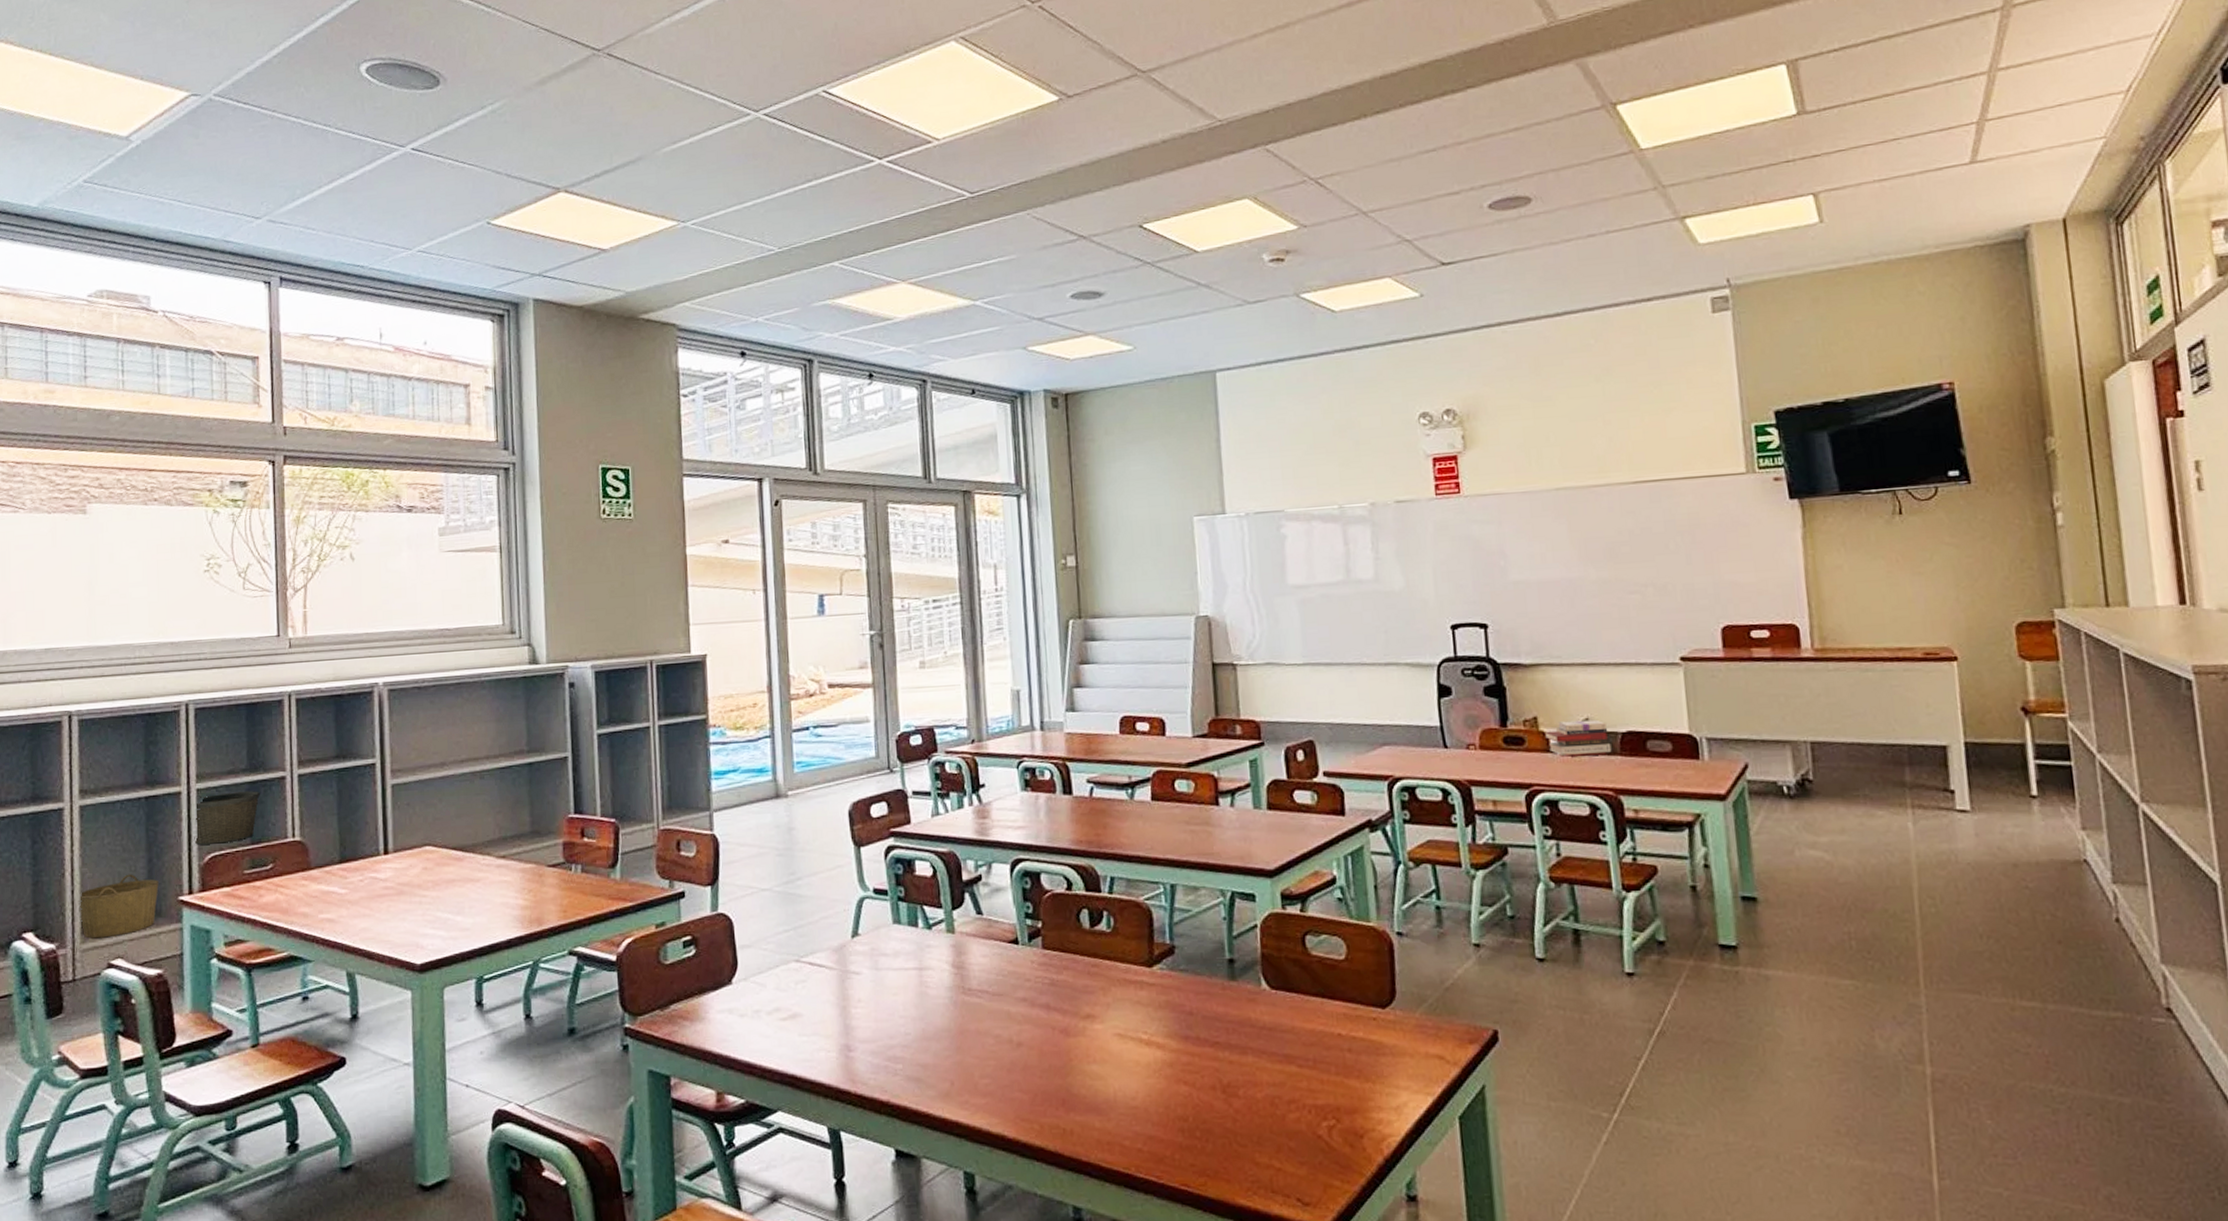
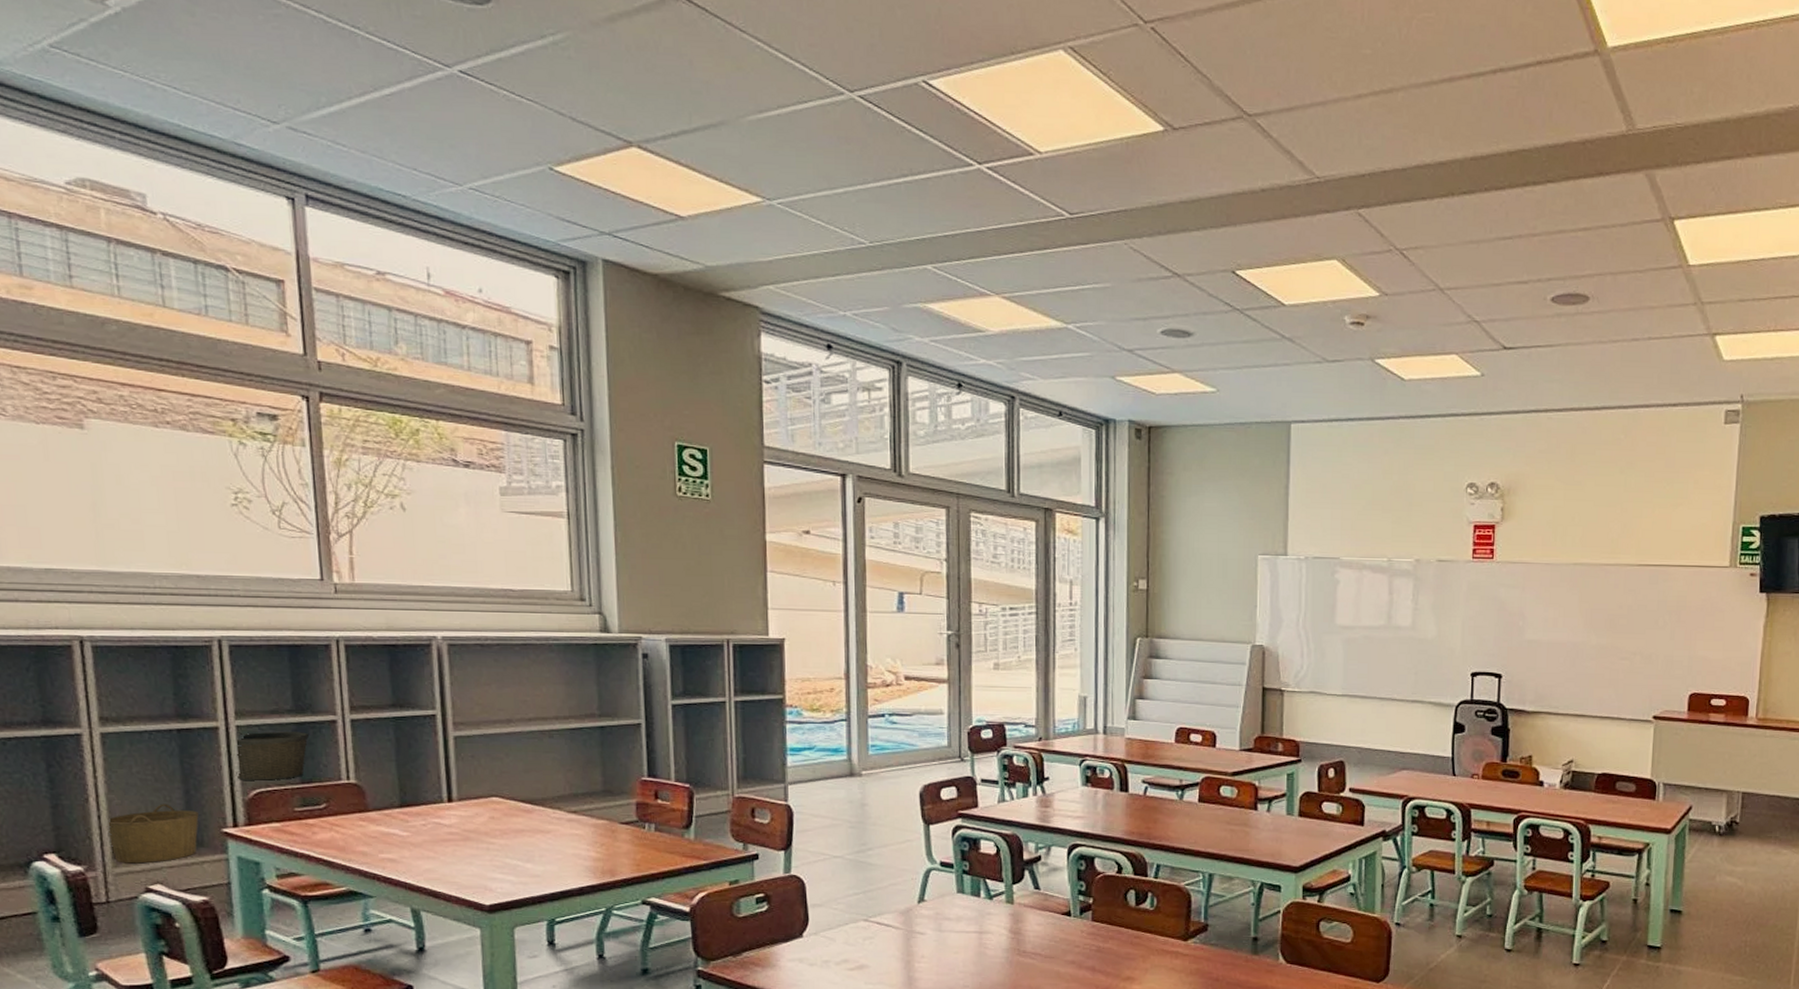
books: present [1545,719,1612,757] -> none [1536,761,1588,792]

